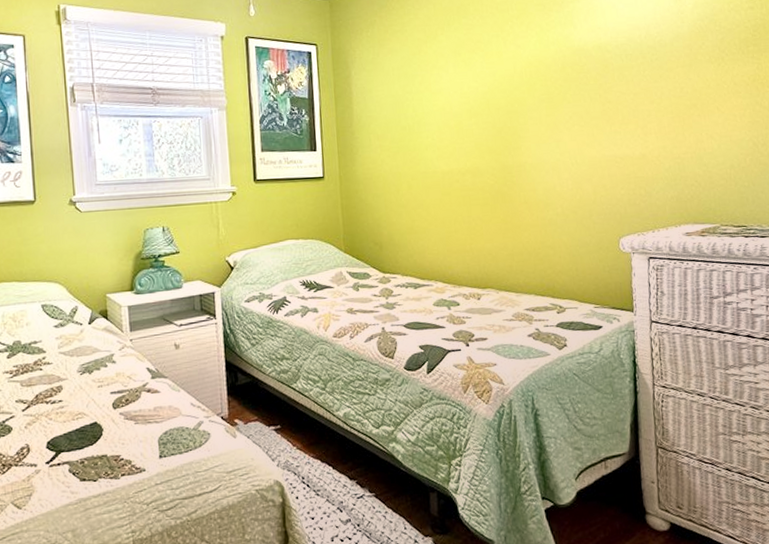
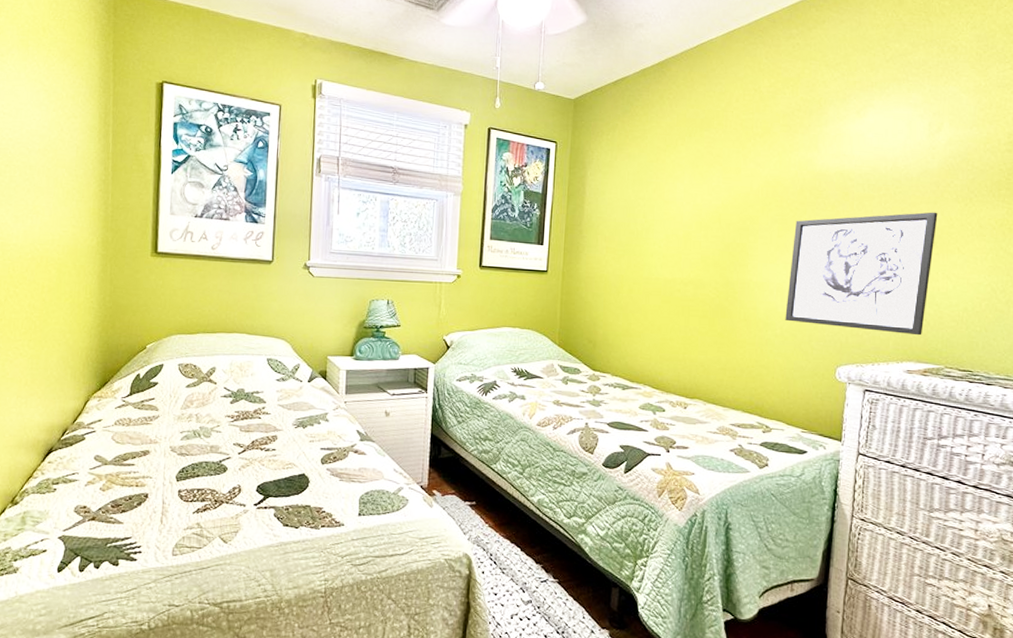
wall art: none [561,74,696,199] -> present [785,212,938,336]

